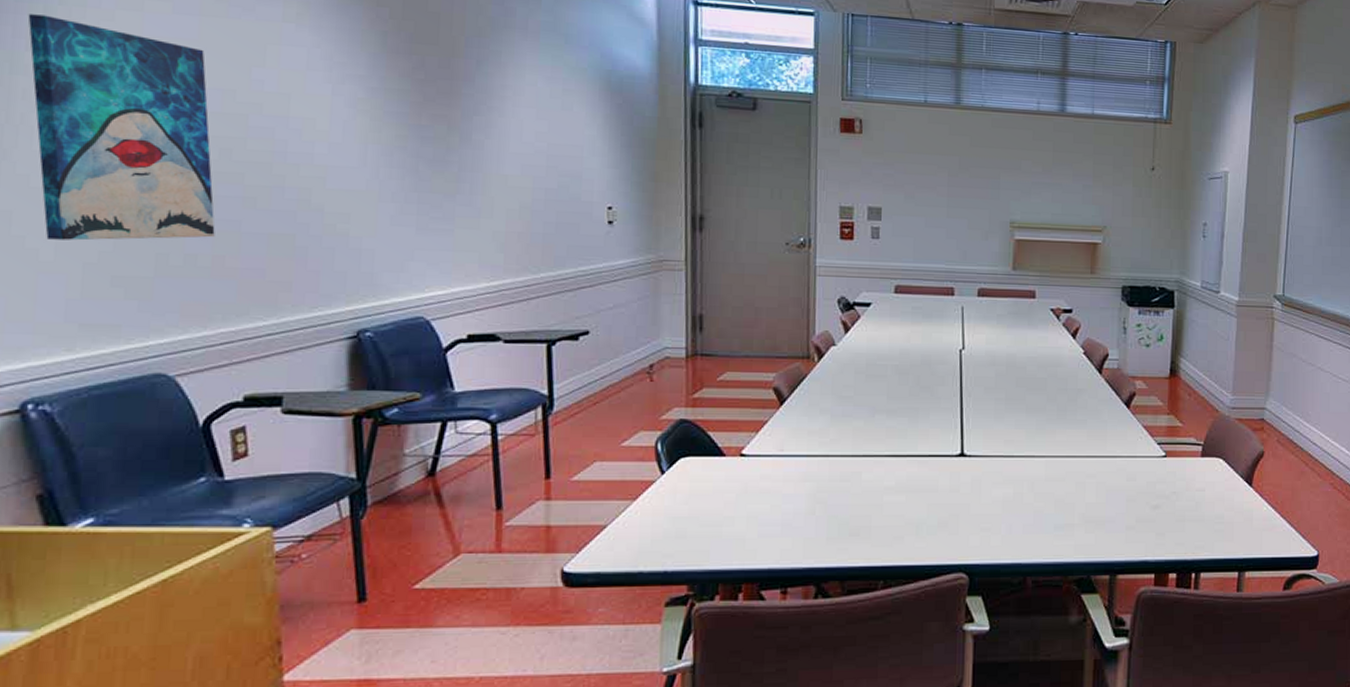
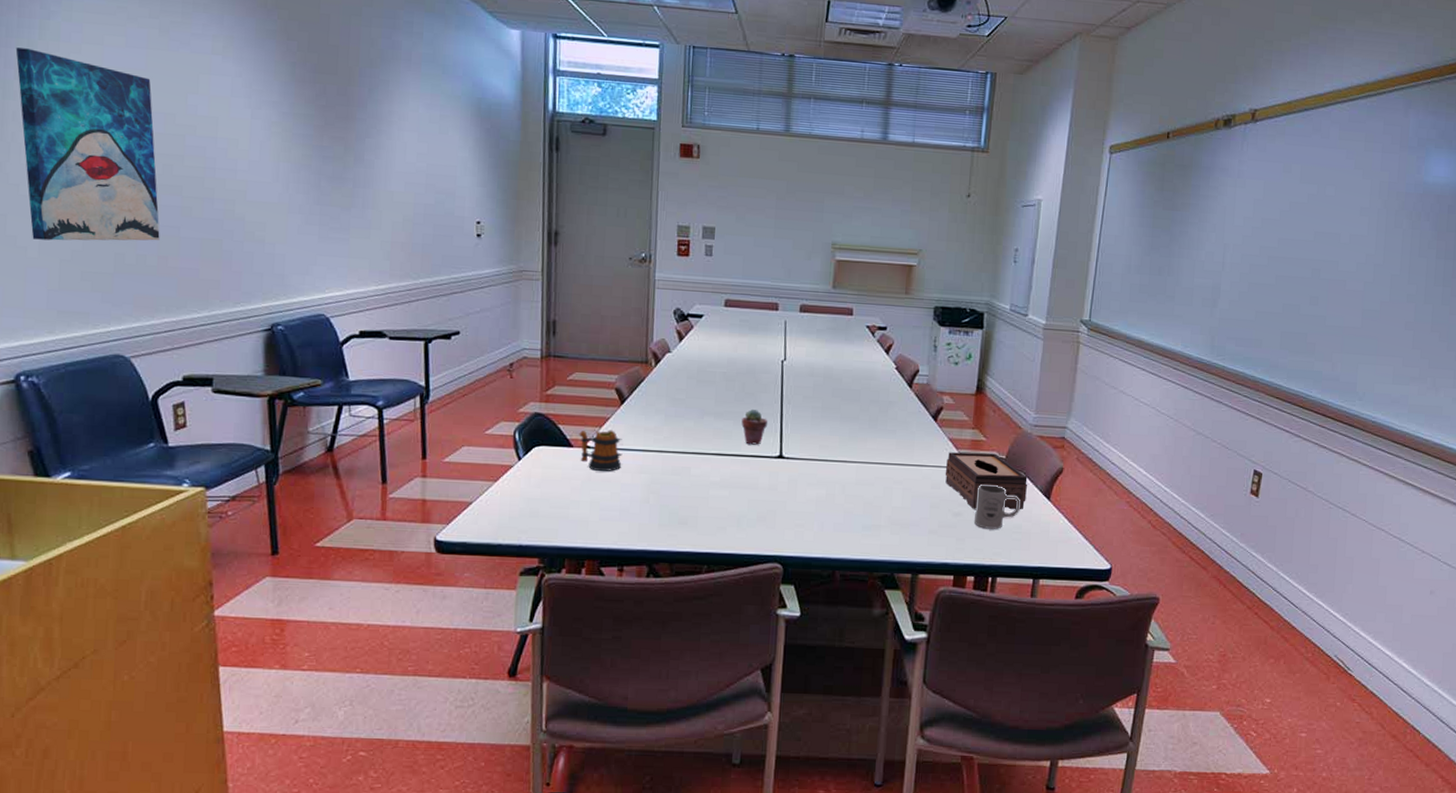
mug: none [732,434,783,483] -> present [579,430,623,472]
potted succulent: none [917,403,946,443] -> present [741,408,767,445]
tissue box: none [1140,439,1228,501] -> present [945,452,1028,510]
mug: none [1174,472,1222,521] -> present [974,484,1021,529]

